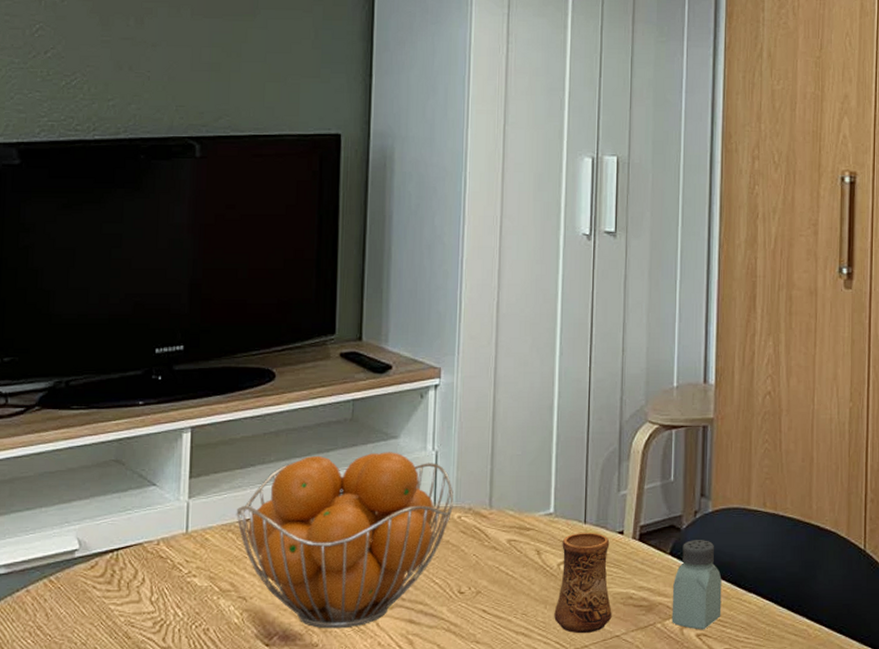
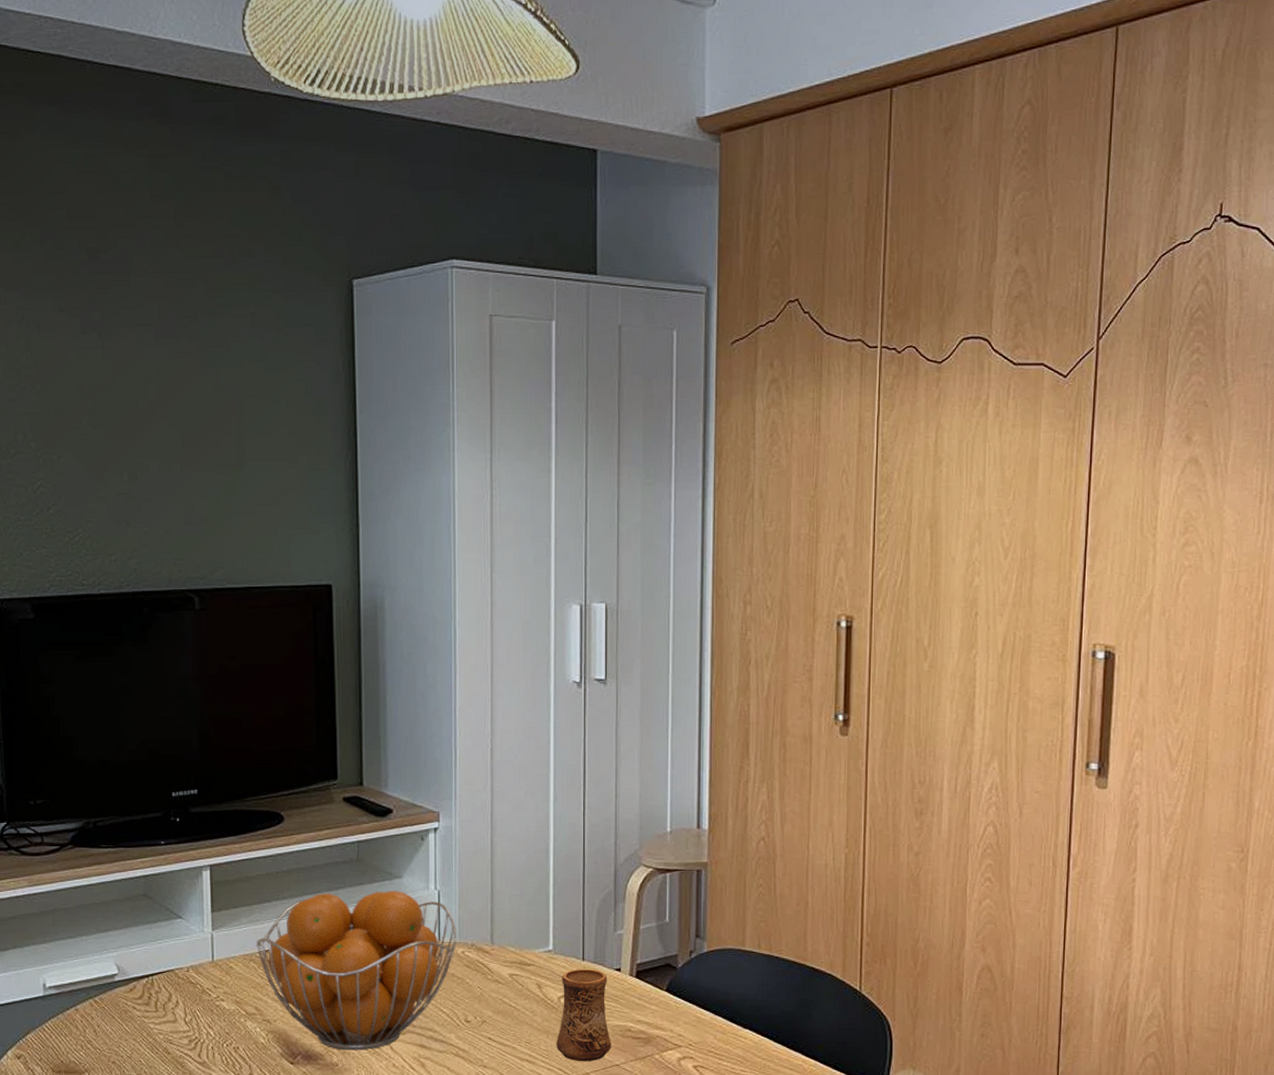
saltshaker: present [672,540,722,630] -> none [669,978,718,1062]

